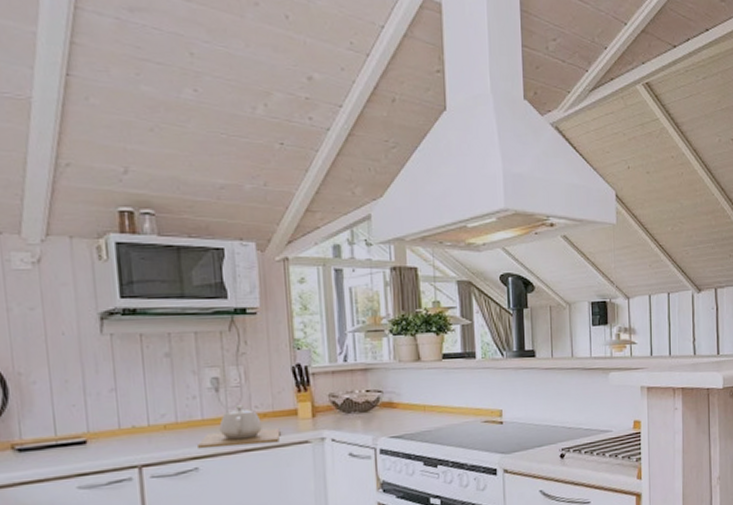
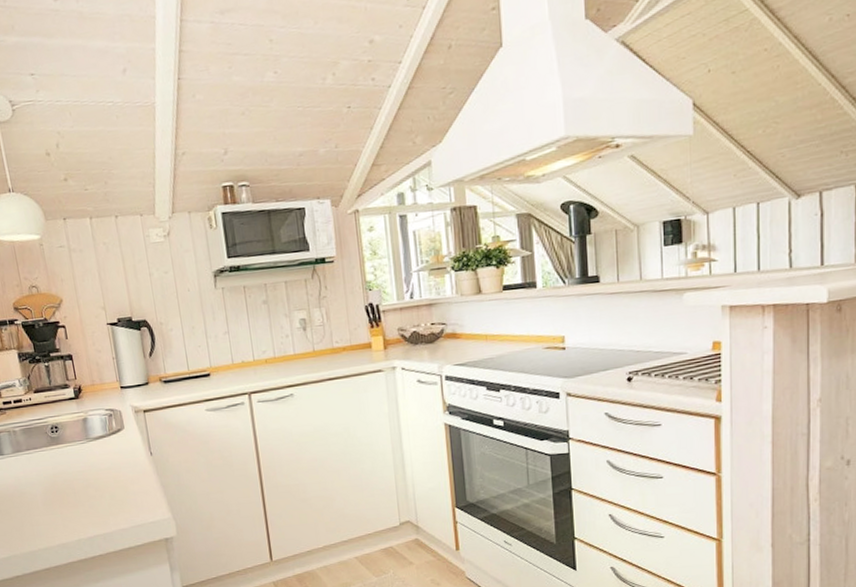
teapot: present [196,405,281,449] -> none [291,341,358,379]

